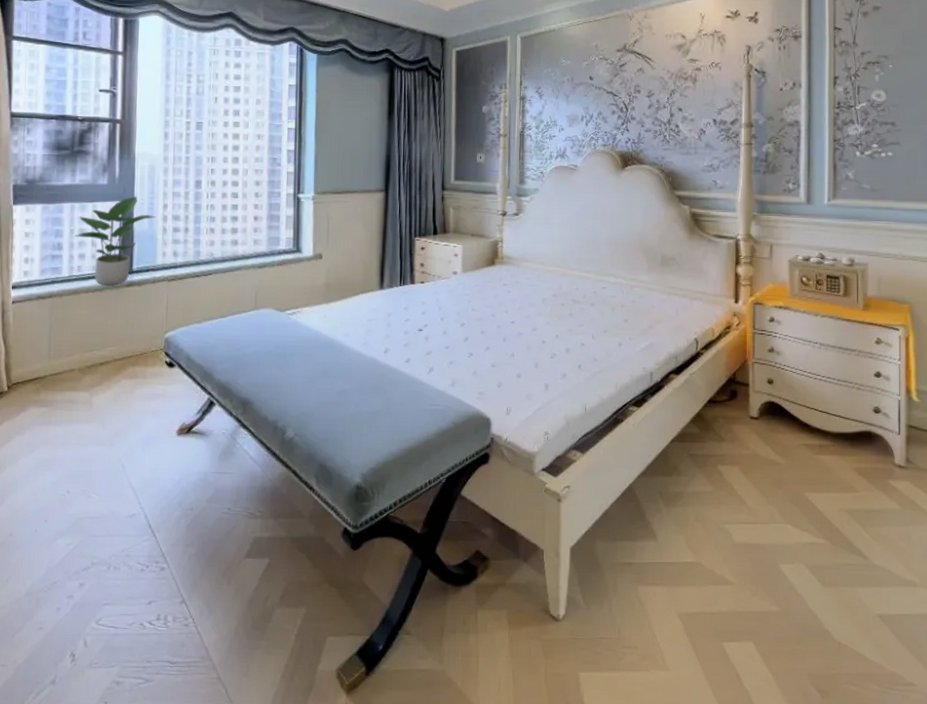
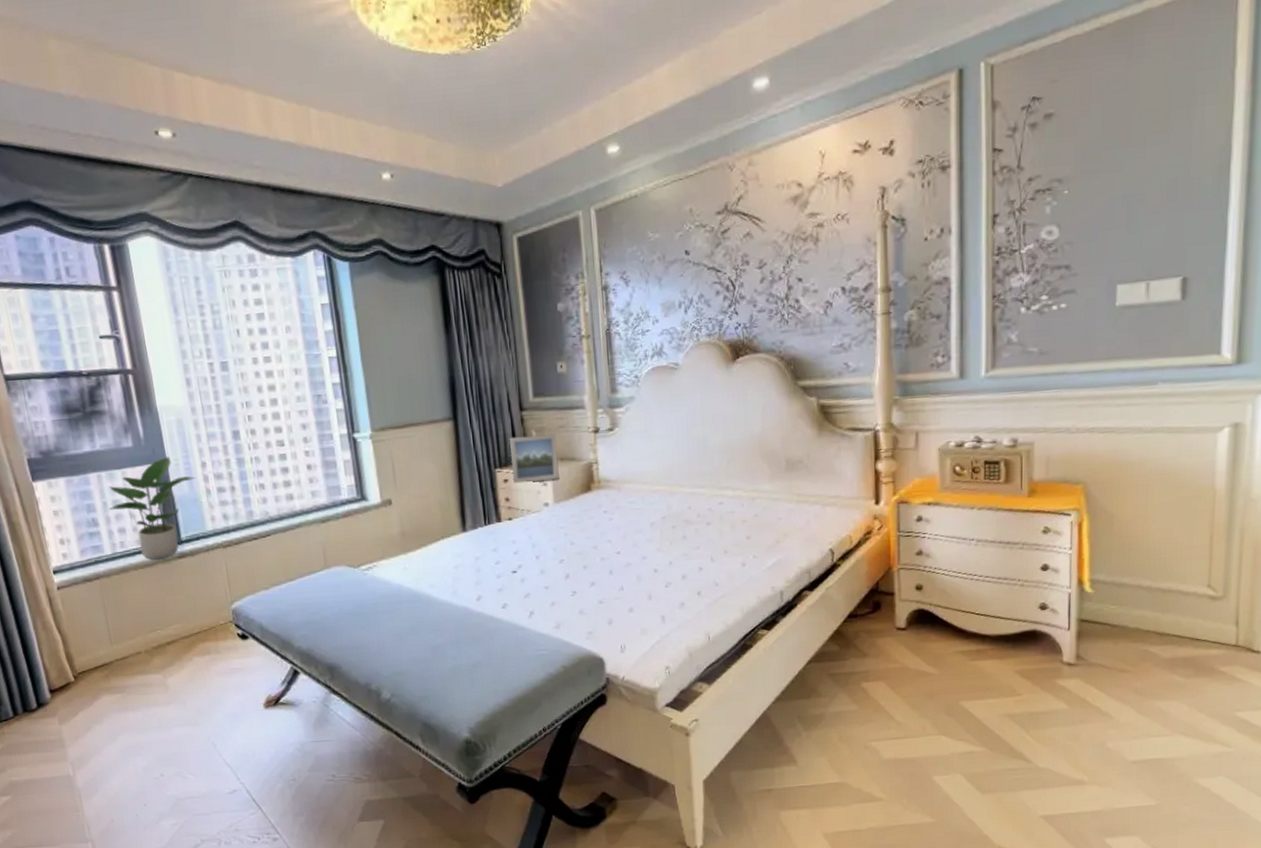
picture frame: none [429,211,470,253] -> present [510,434,559,484]

